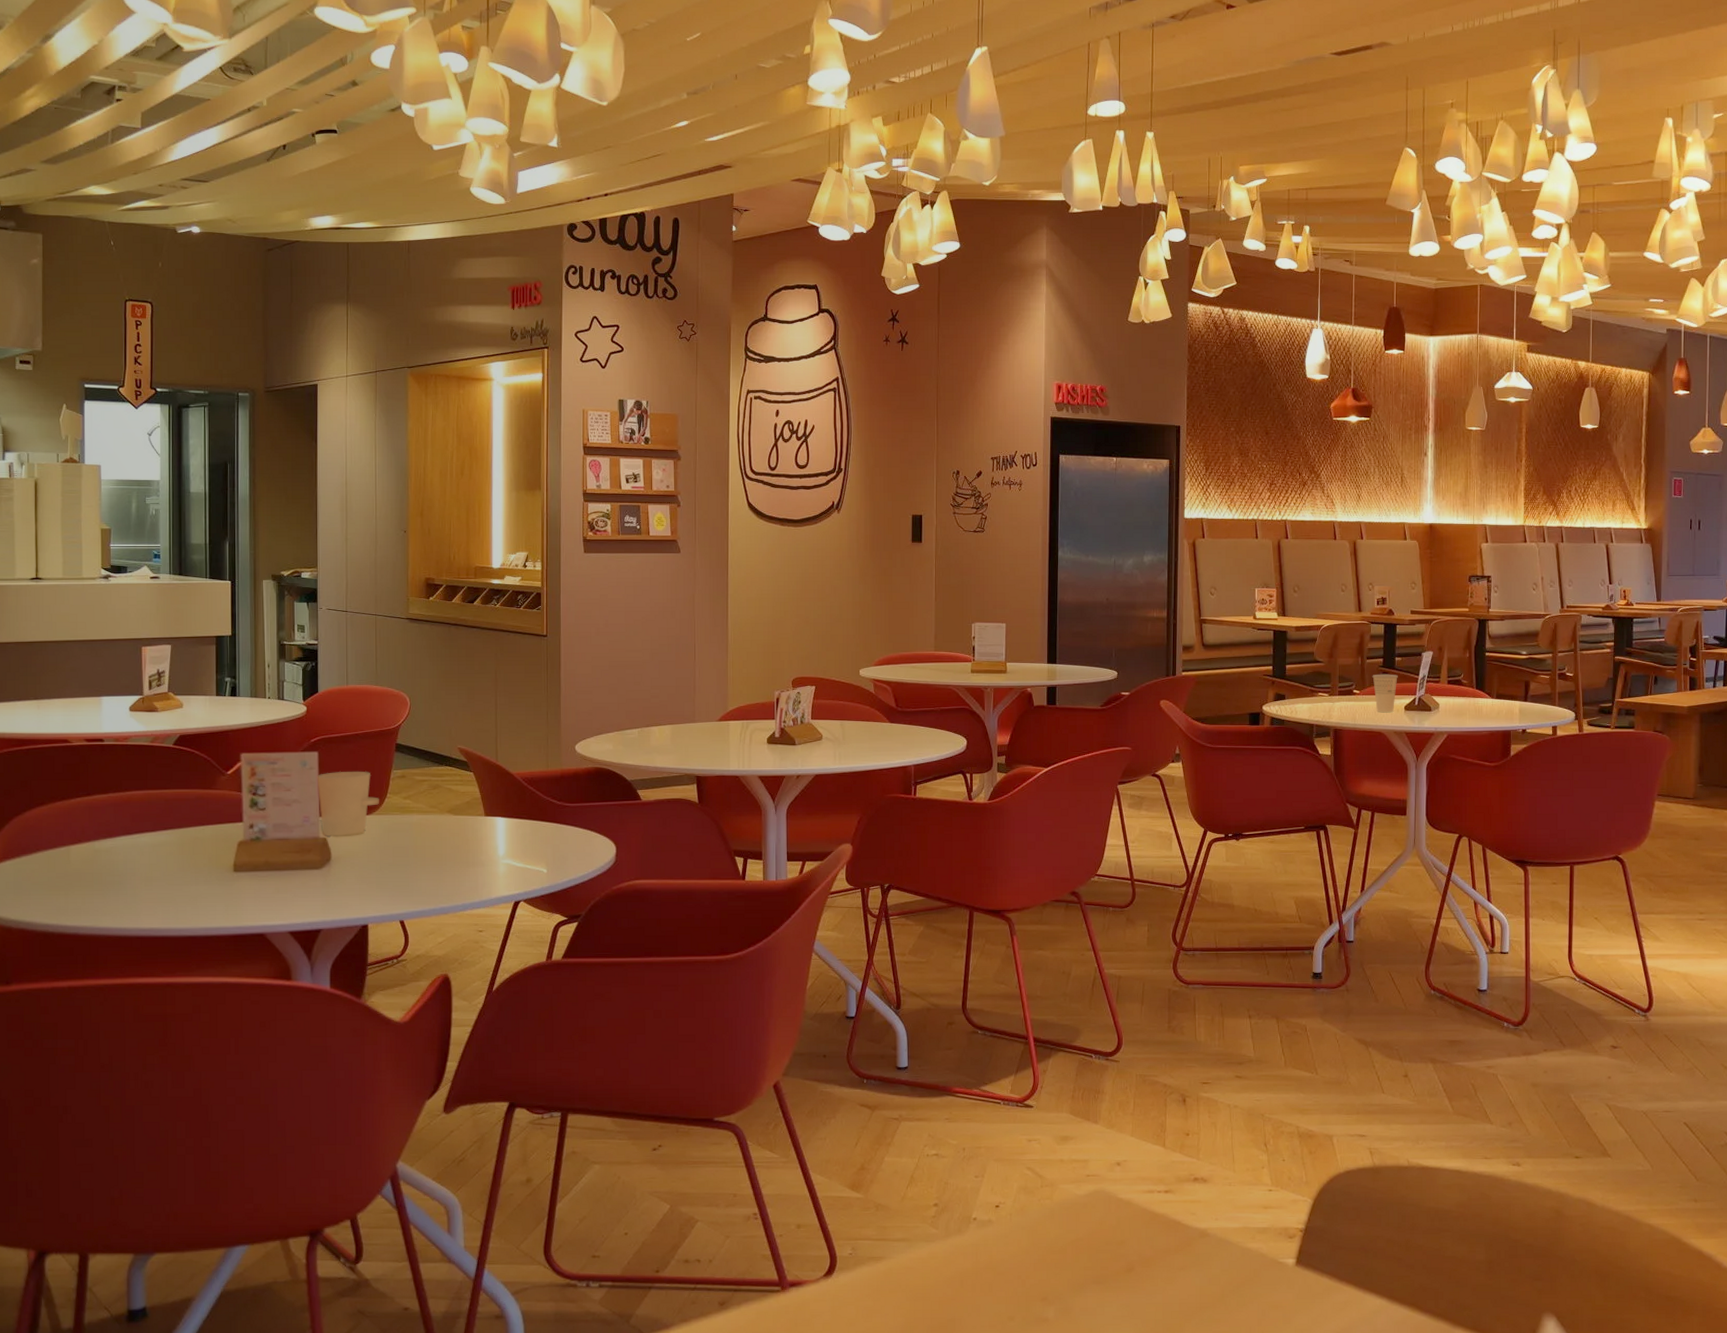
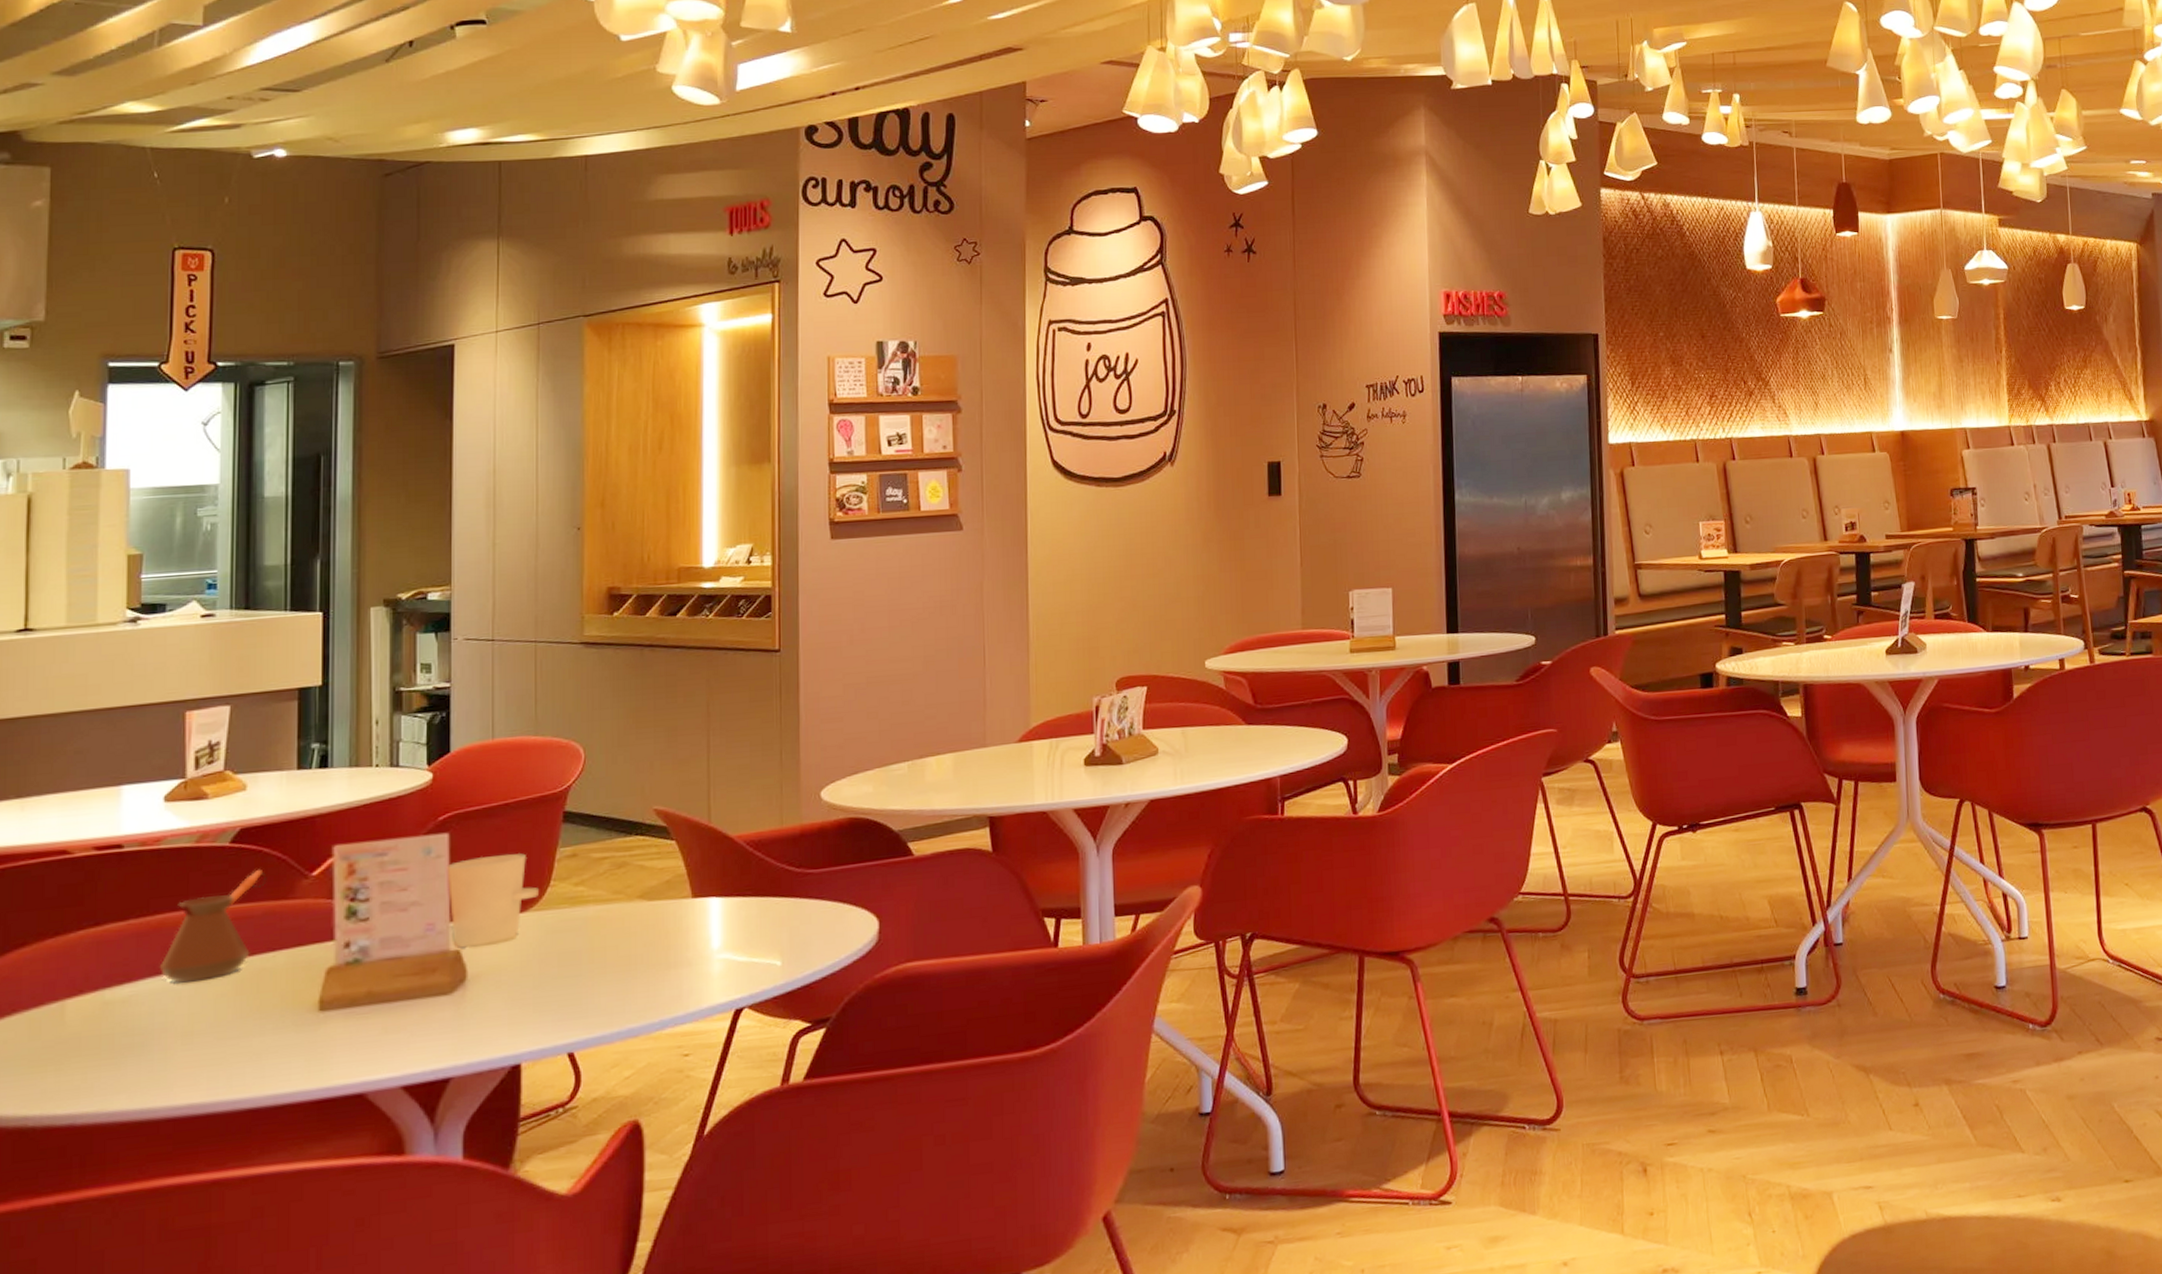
cooking utensil: none [129,765,198,843] -> present [159,869,267,984]
cup: present [1372,674,1398,713] -> none [1845,612,1876,660]

